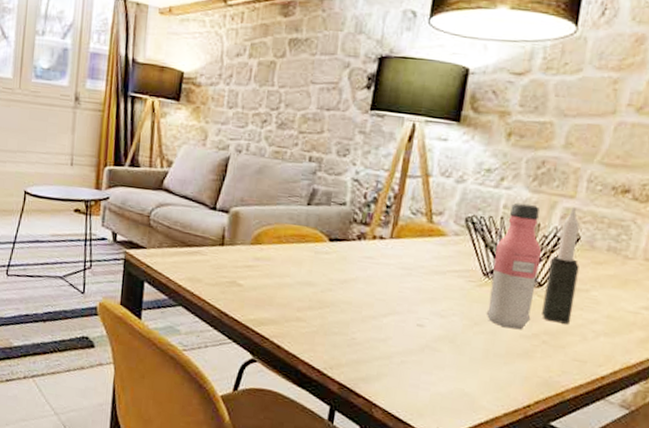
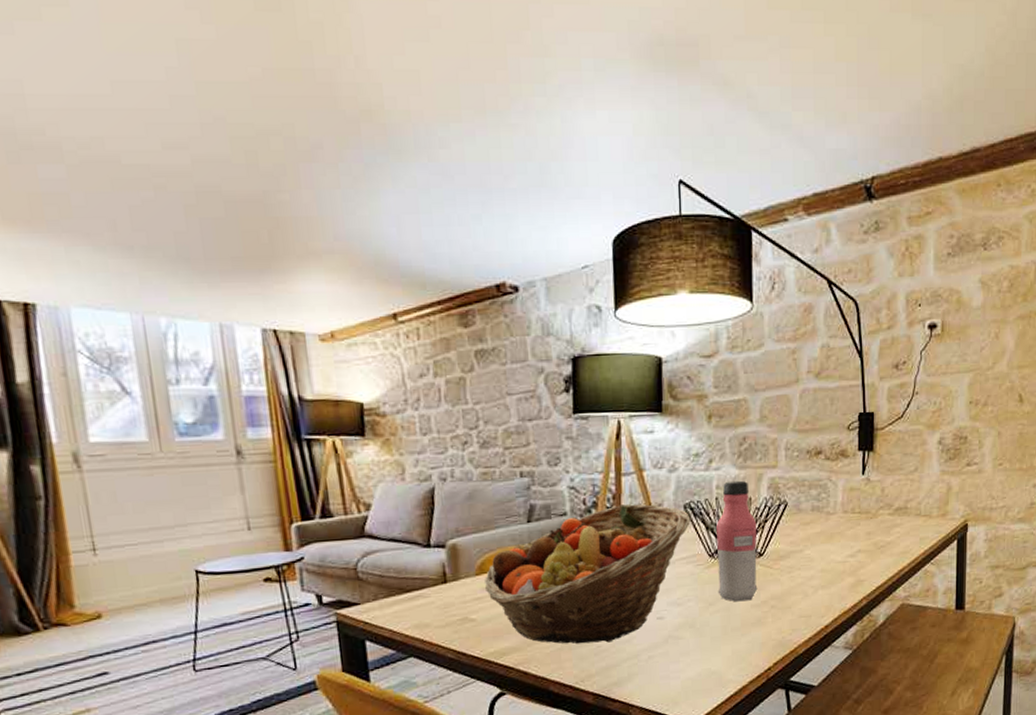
fruit basket: none [257,205,471,338] -> present [485,503,691,644]
candle: present [542,206,580,324] -> none [765,475,792,587]

